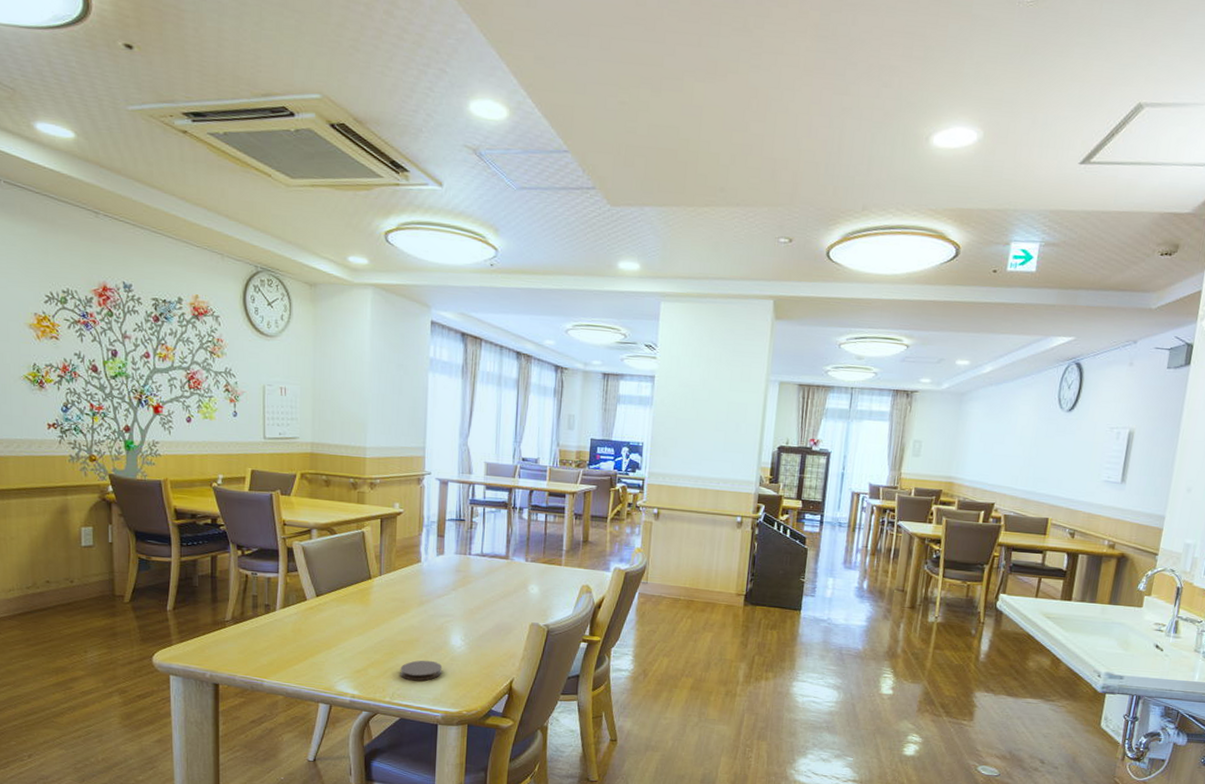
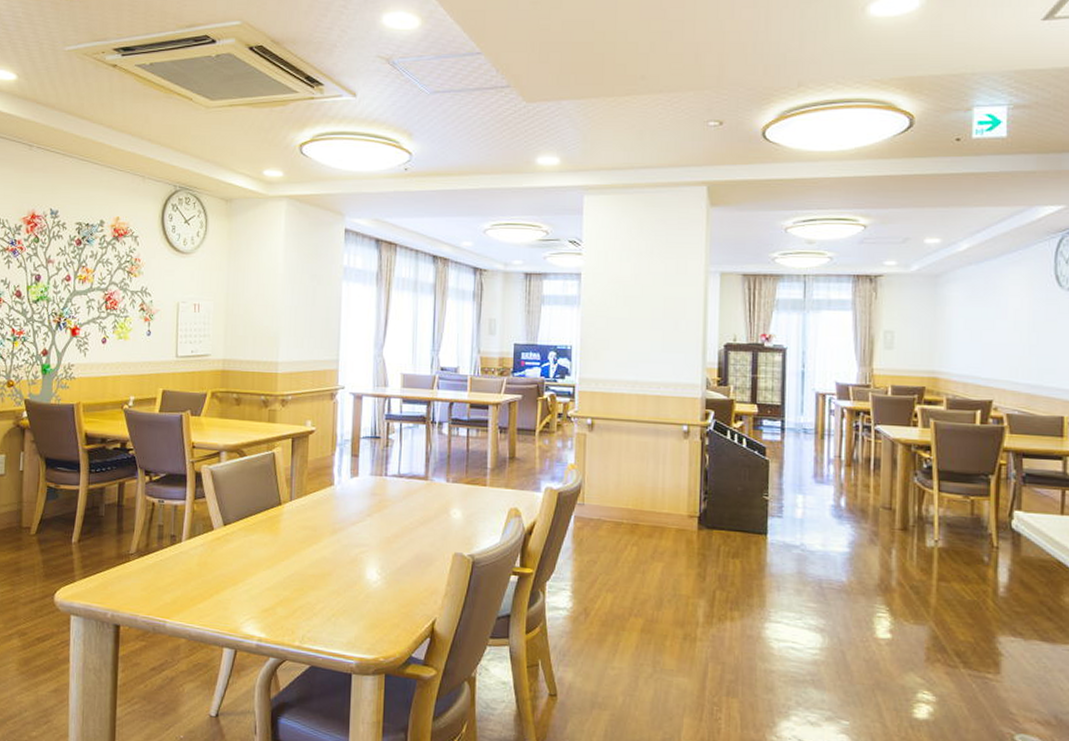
coaster: present [400,660,443,681] -> none [311,597,357,622]

